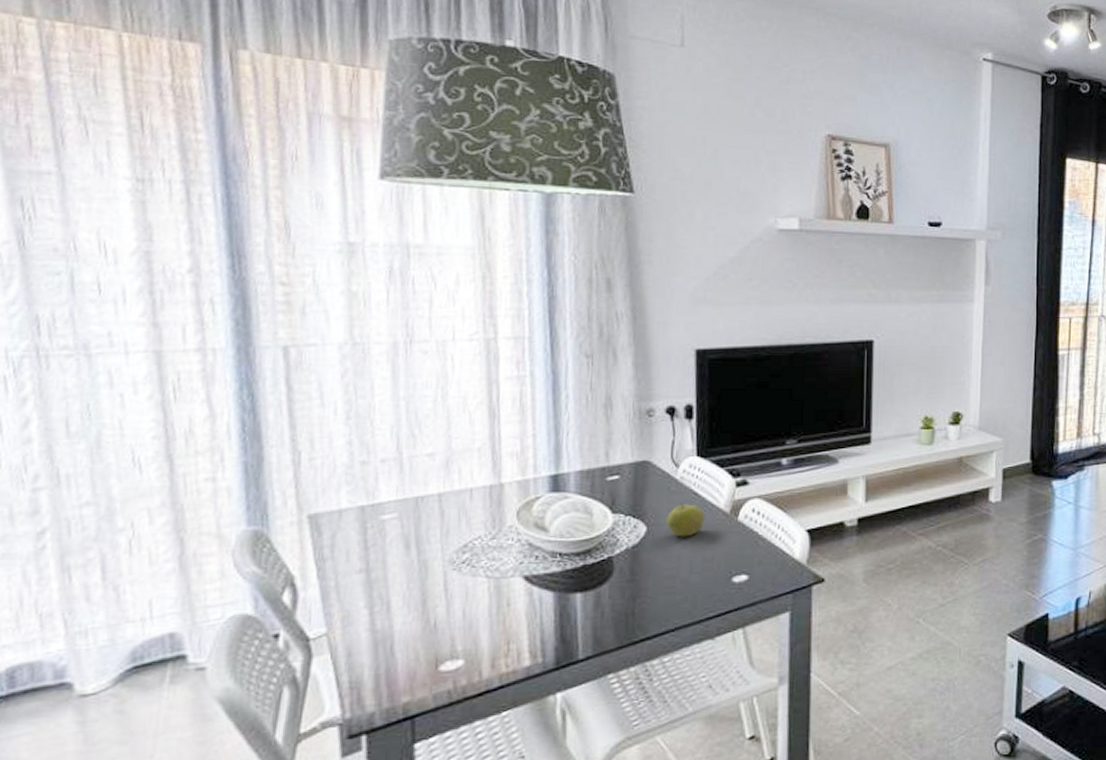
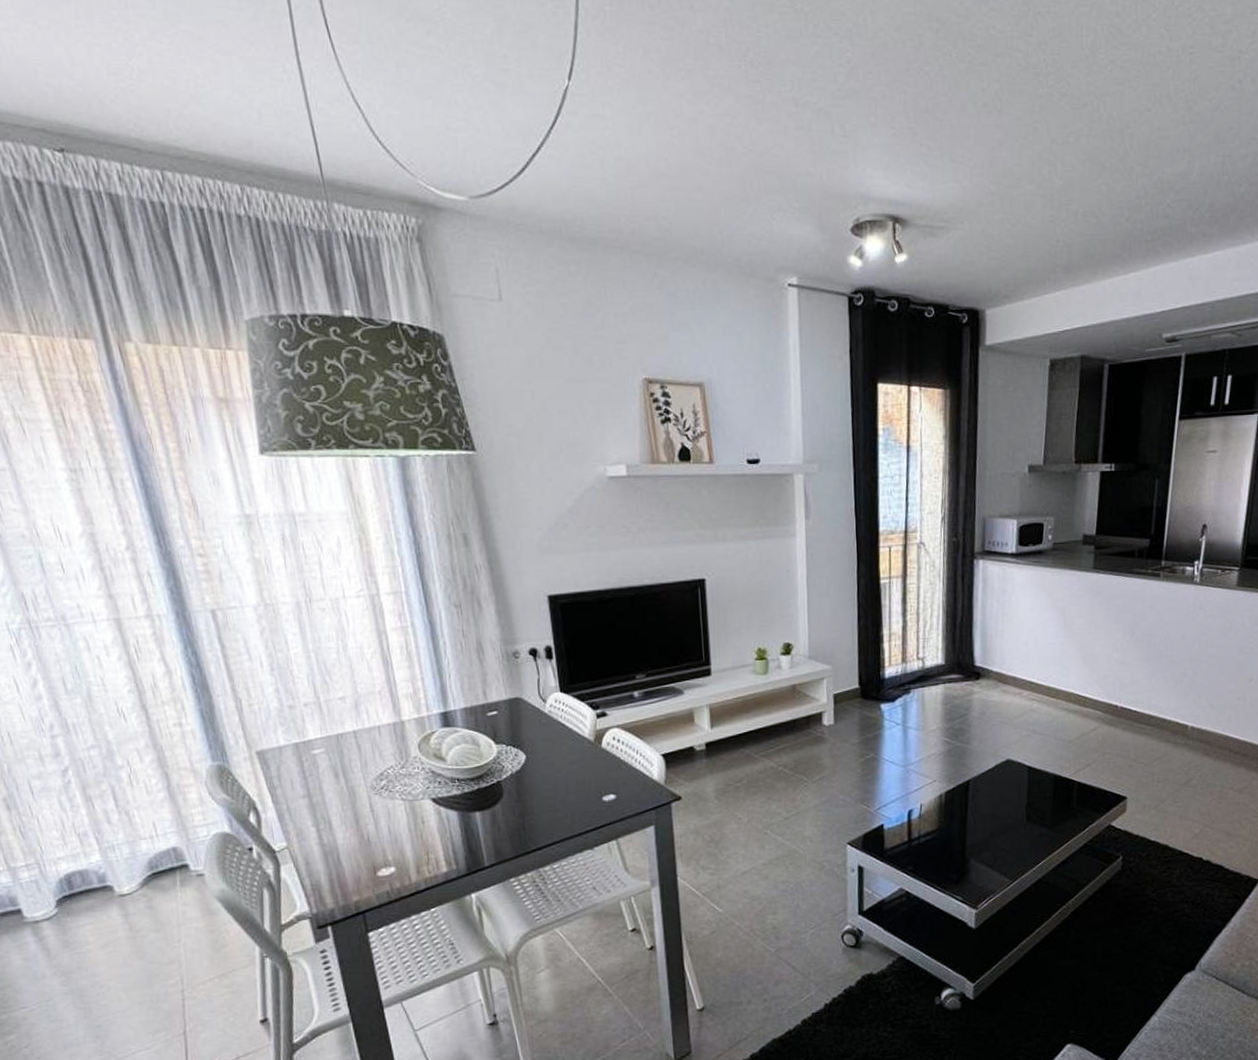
apple: present [665,503,706,537] -> none [540,733,574,763]

